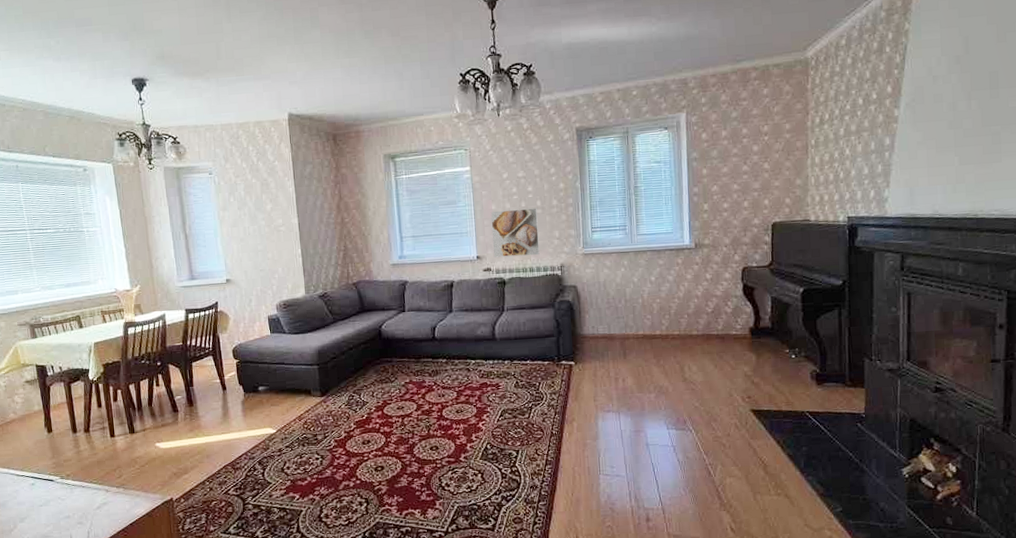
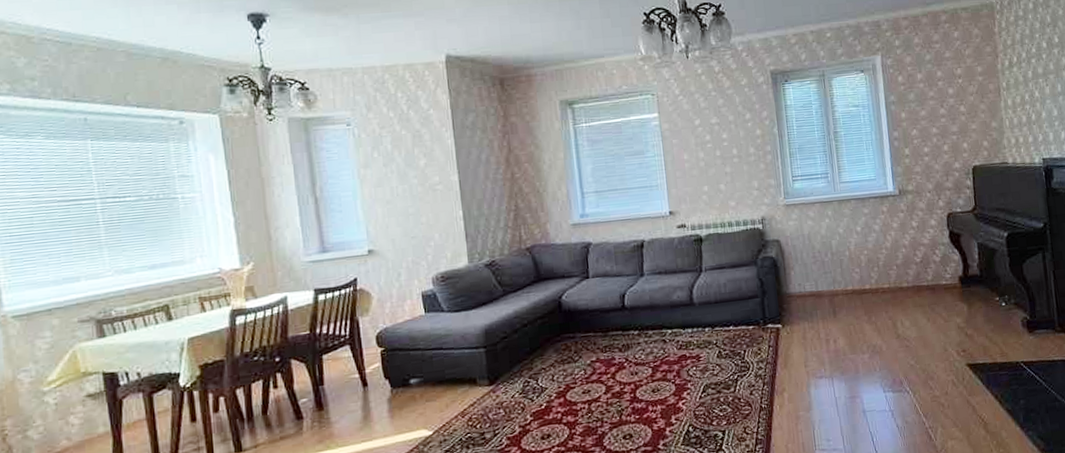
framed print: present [490,208,540,258] -> none [682,156,738,212]

